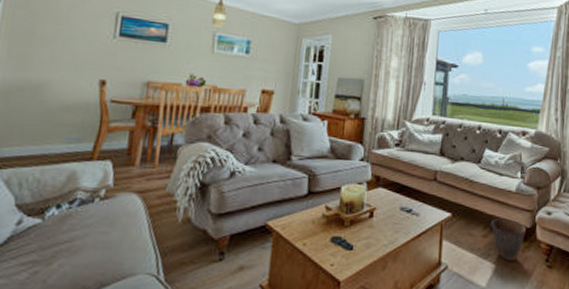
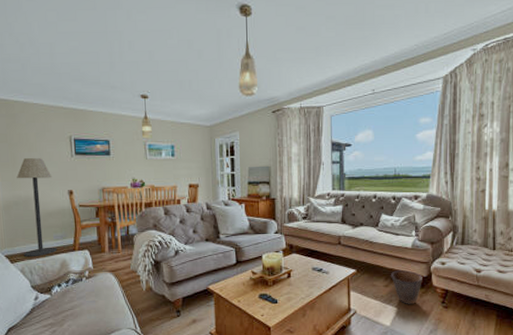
floor lamp: none [14,32,82,164] -> present [16,158,58,258]

